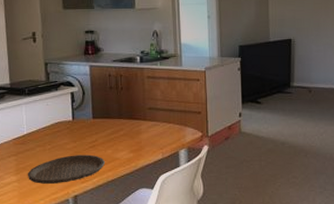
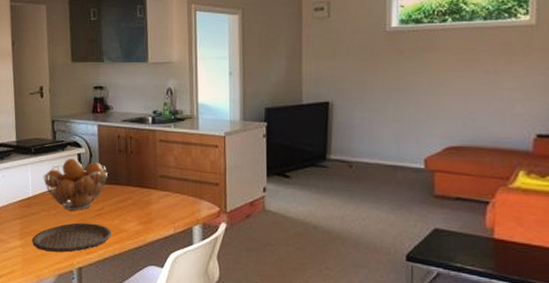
fruit basket: none [38,97,100,145] -> present [43,158,107,211]

